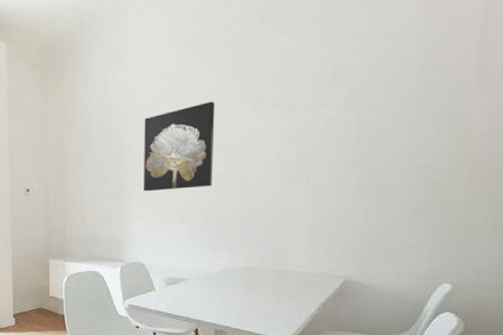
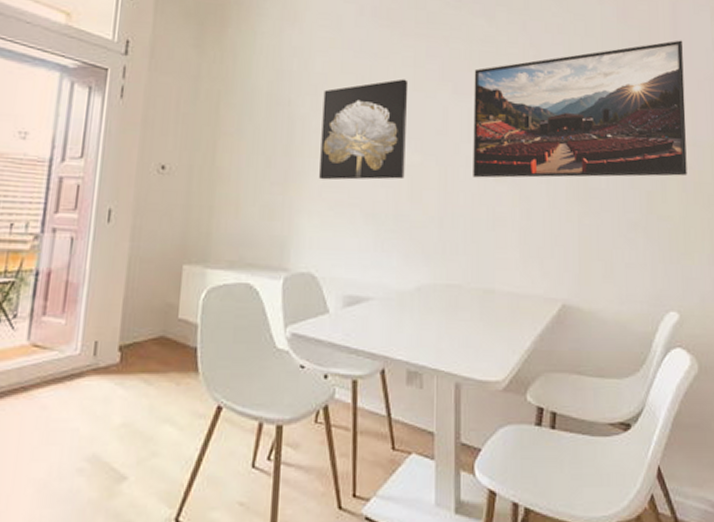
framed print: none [271,30,493,181] -> present [473,40,687,178]

